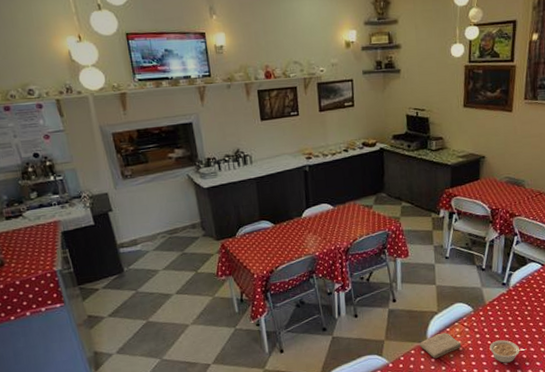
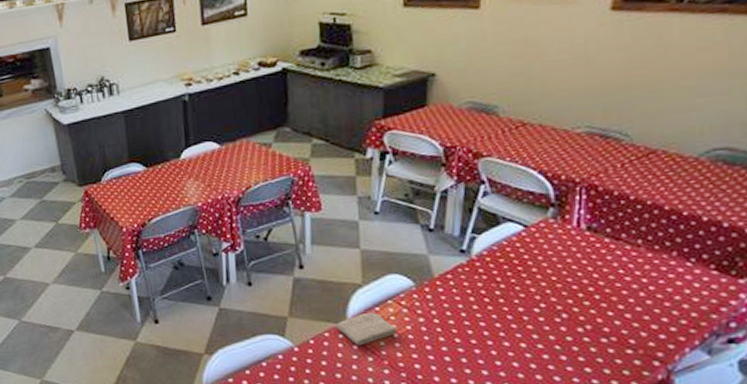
legume: present [490,340,527,363] -> none [440,328,497,360]

